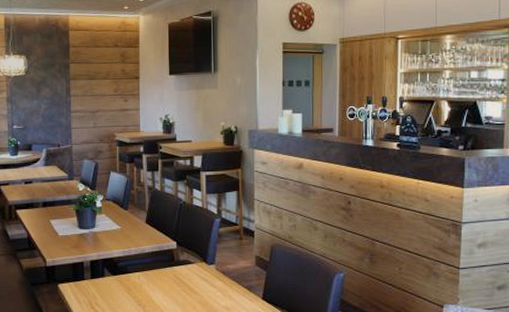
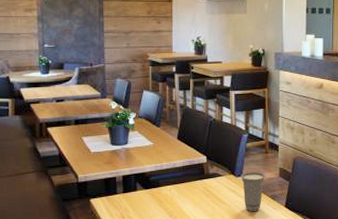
cup: none [213,260,241,304] -> present [240,172,266,212]

